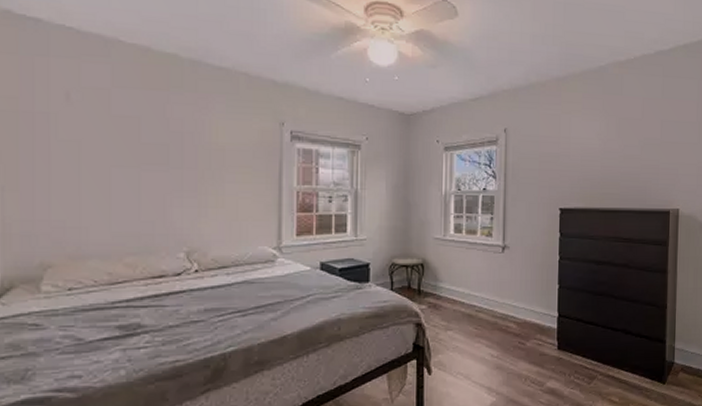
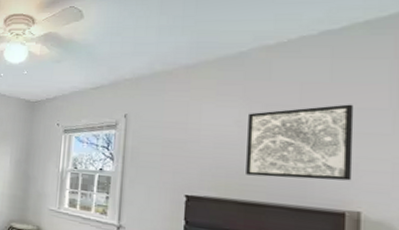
wall art: none [605,118,676,185] -> present [246,104,354,181]

